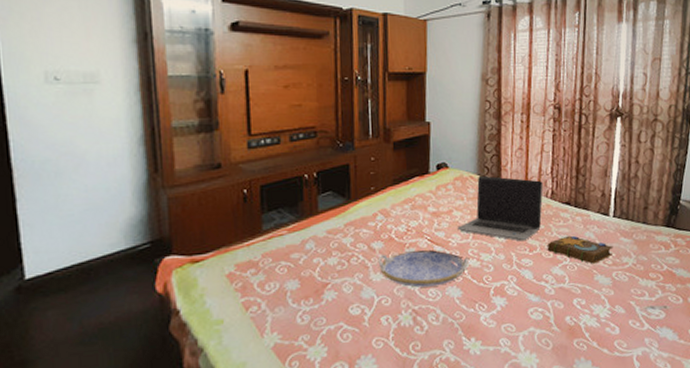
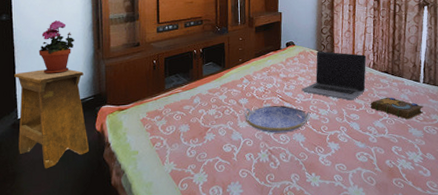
stool: none [15,203,146,352] -> present [14,69,89,169]
potted plant: none [55,128,115,212] -> present [38,20,74,75]

